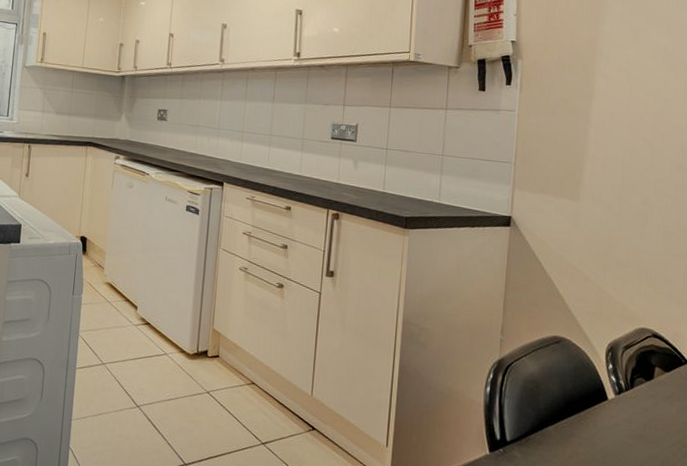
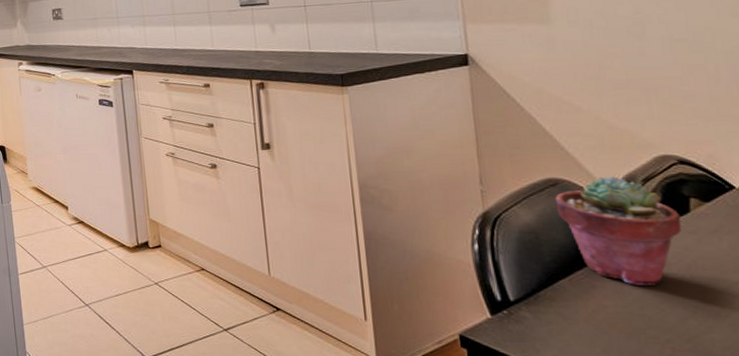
potted succulent: none [556,340,647,439] -> present [555,176,682,286]

